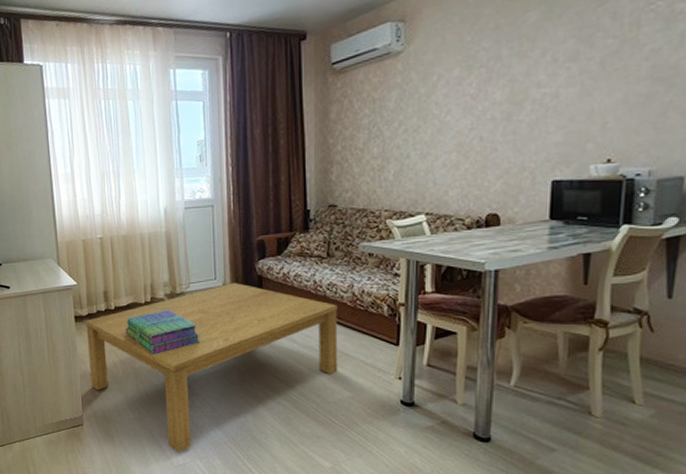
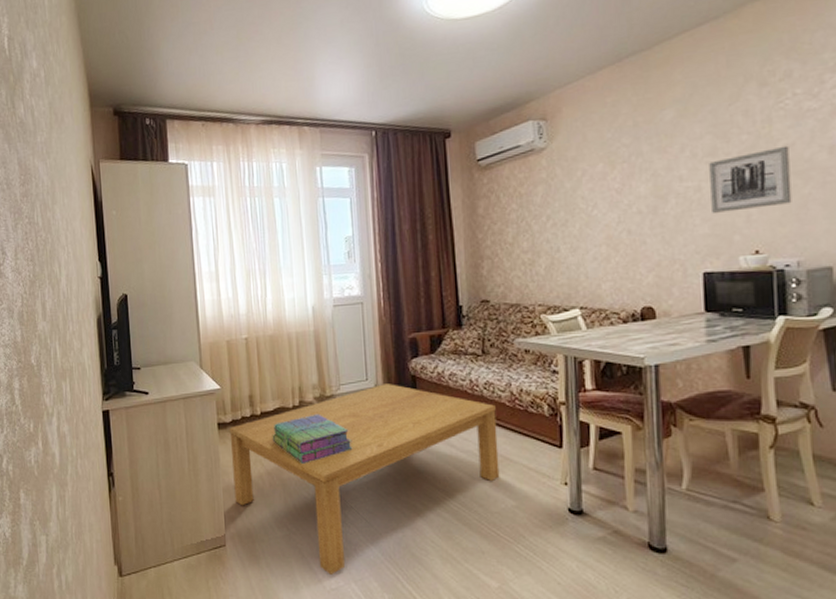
wall art: none [567,50,655,120] -> present [709,145,792,213]

